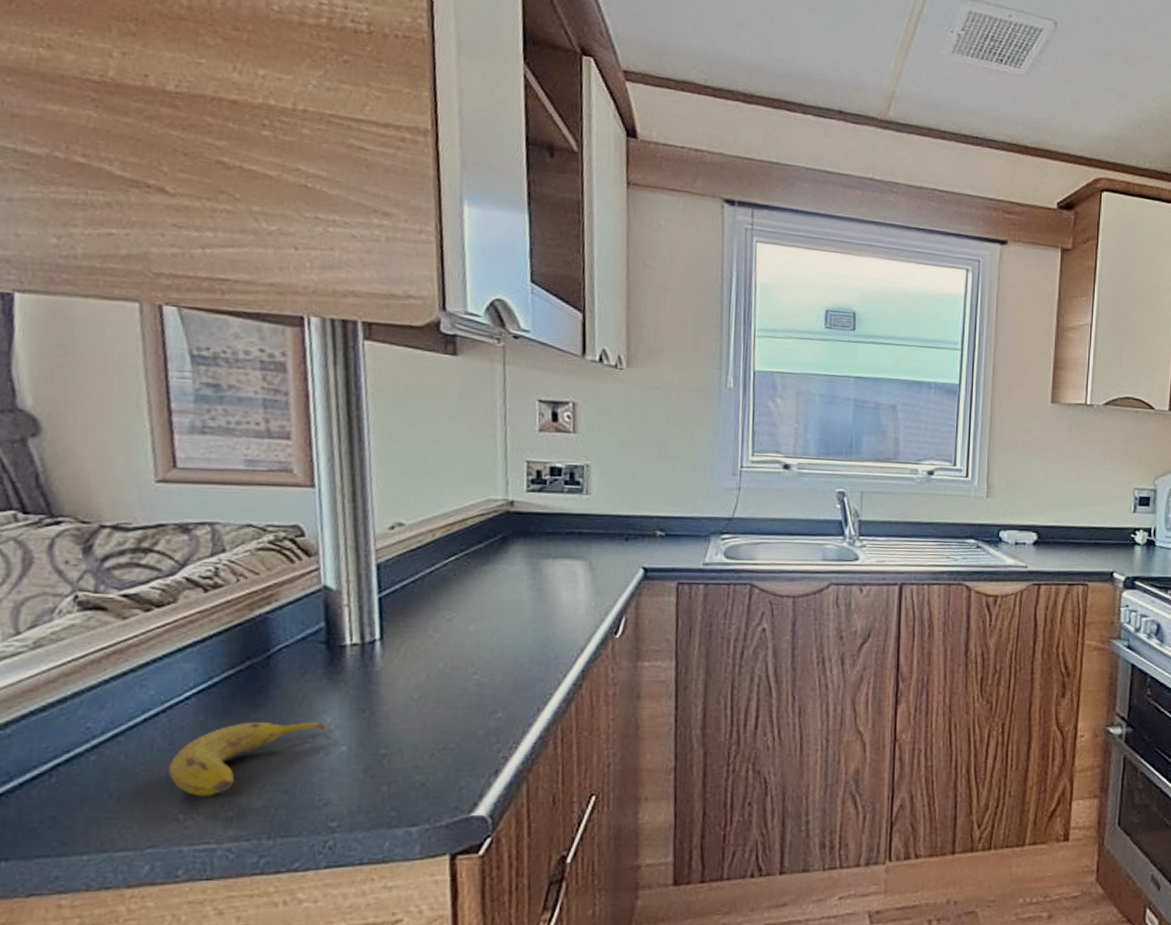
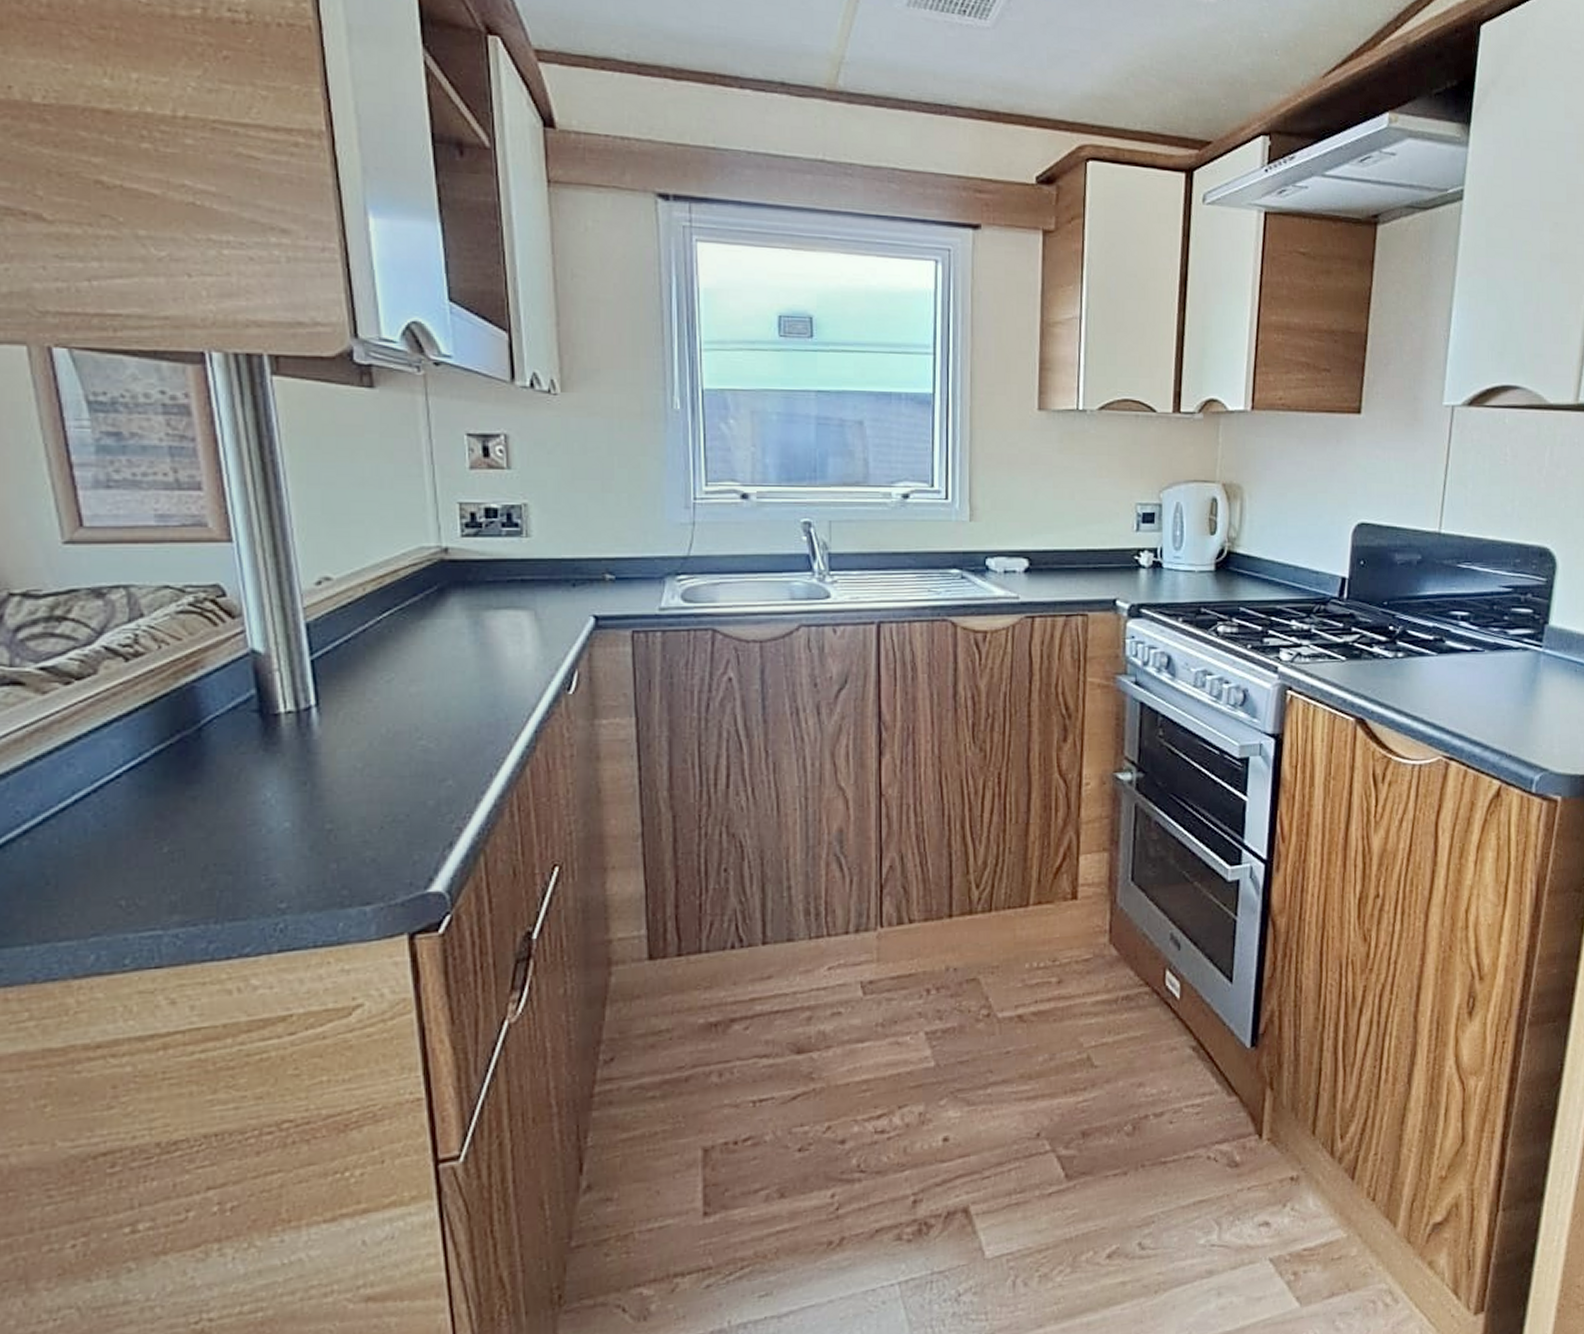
fruit: present [168,721,327,797] -> none [105,796,268,881]

